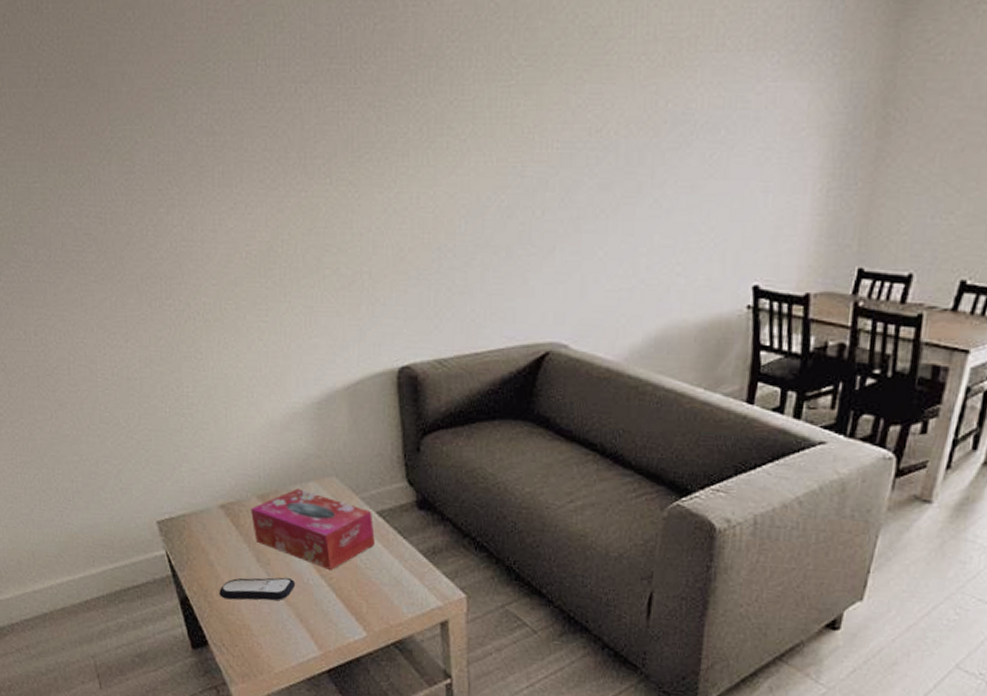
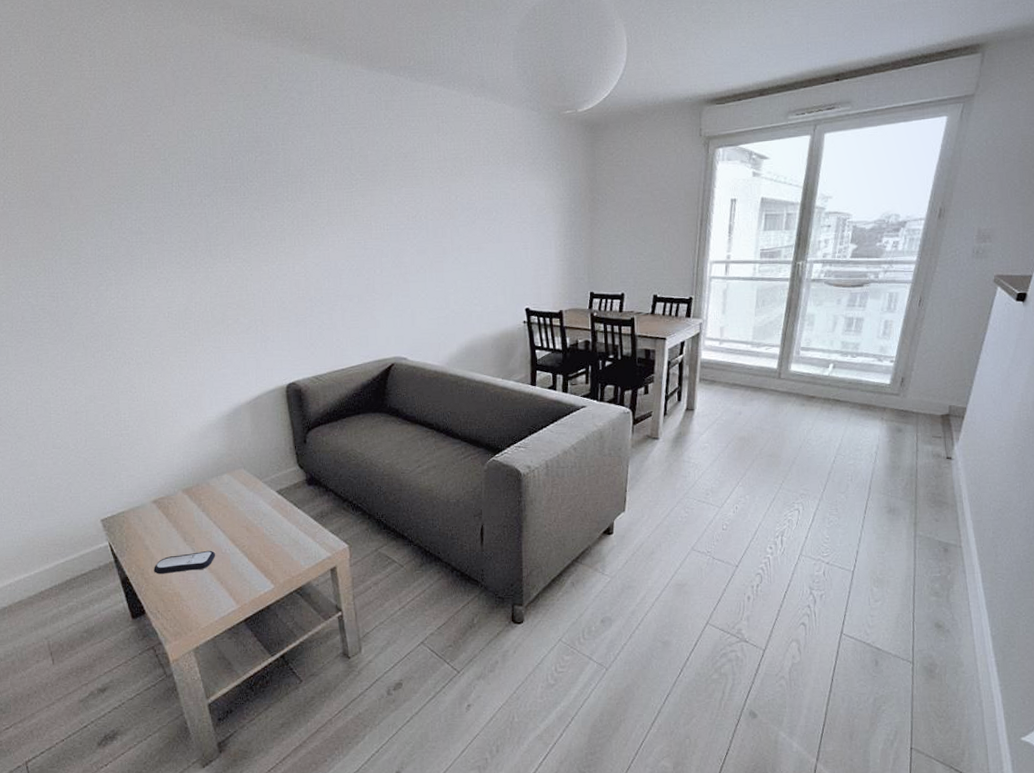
tissue box: present [251,488,375,570] -> none [178,481,276,540]

